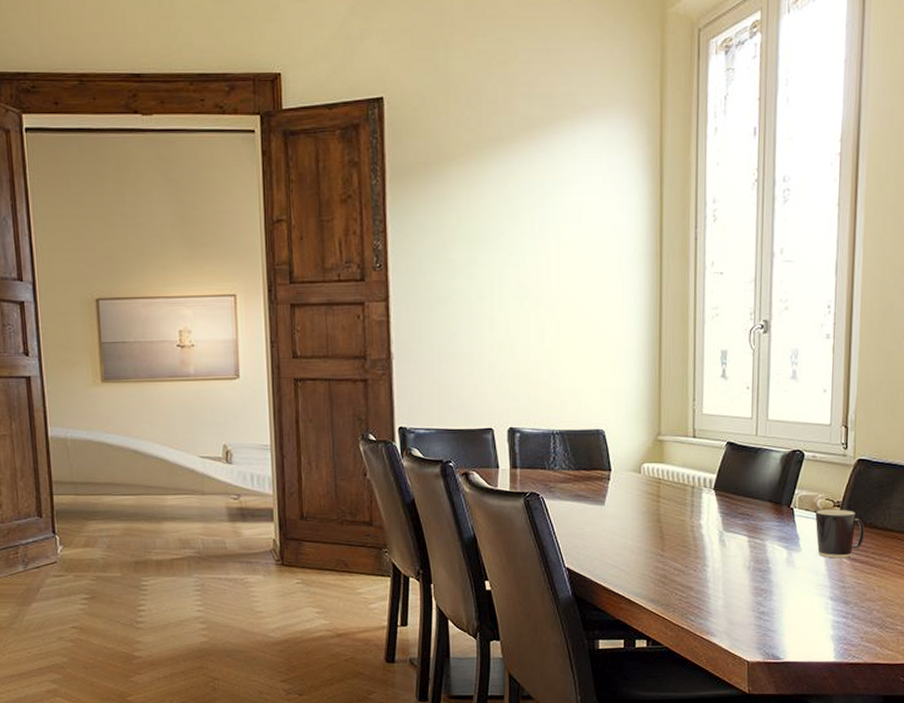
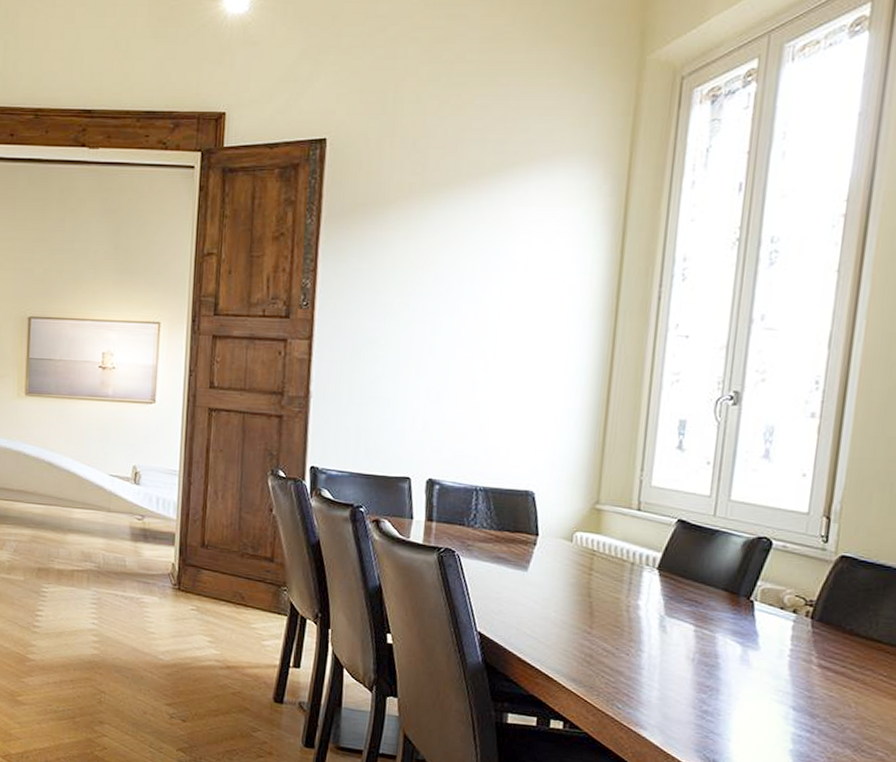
mug: present [815,509,865,559] -> none [780,606,844,665]

